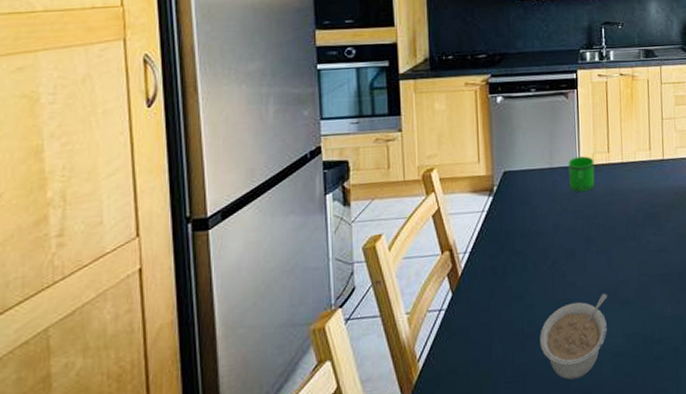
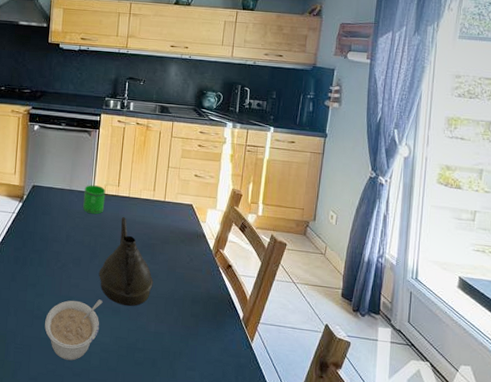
teapot: none [598,187,663,294] -> present [98,216,153,307]

